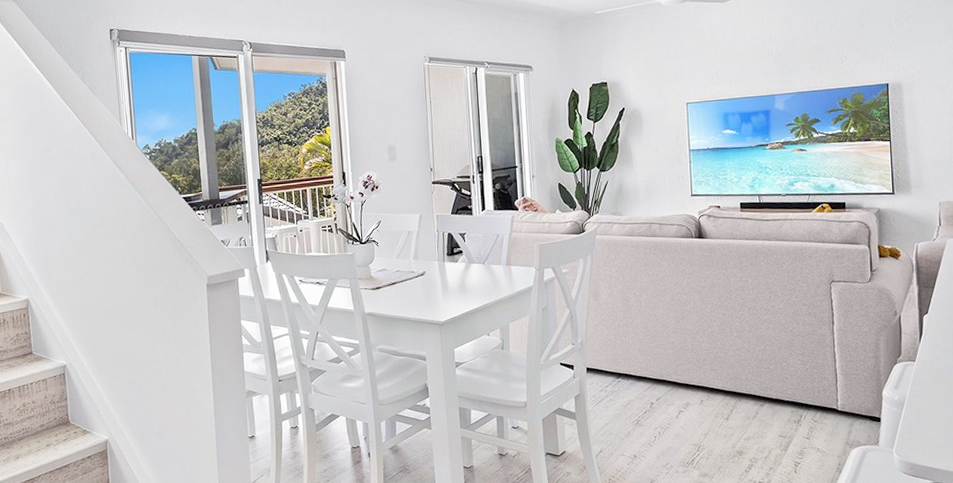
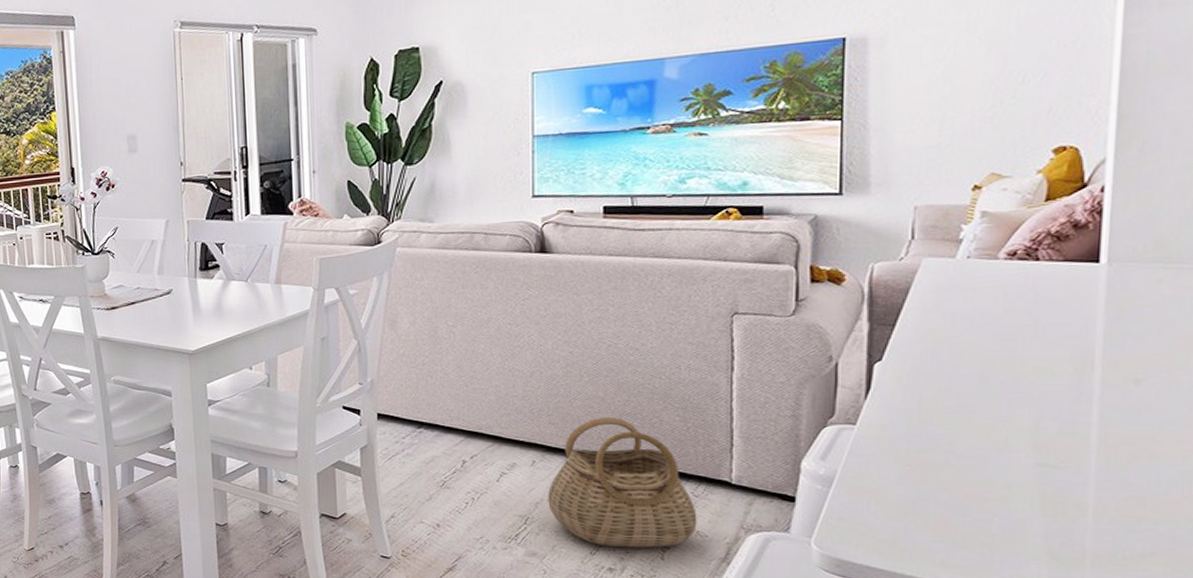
basket: none [713,363,817,466] -> present [548,418,697,548]

